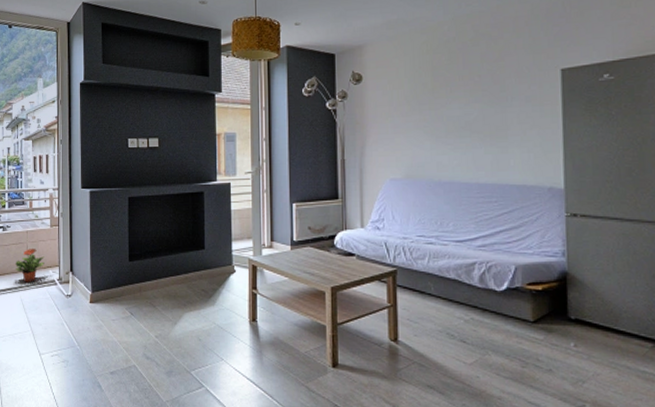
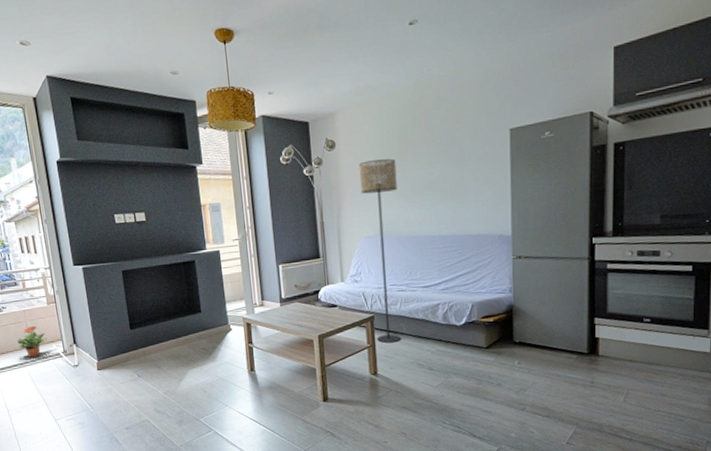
floor lamp: none [387,95,429,305] -> present [359,158,401,343]

